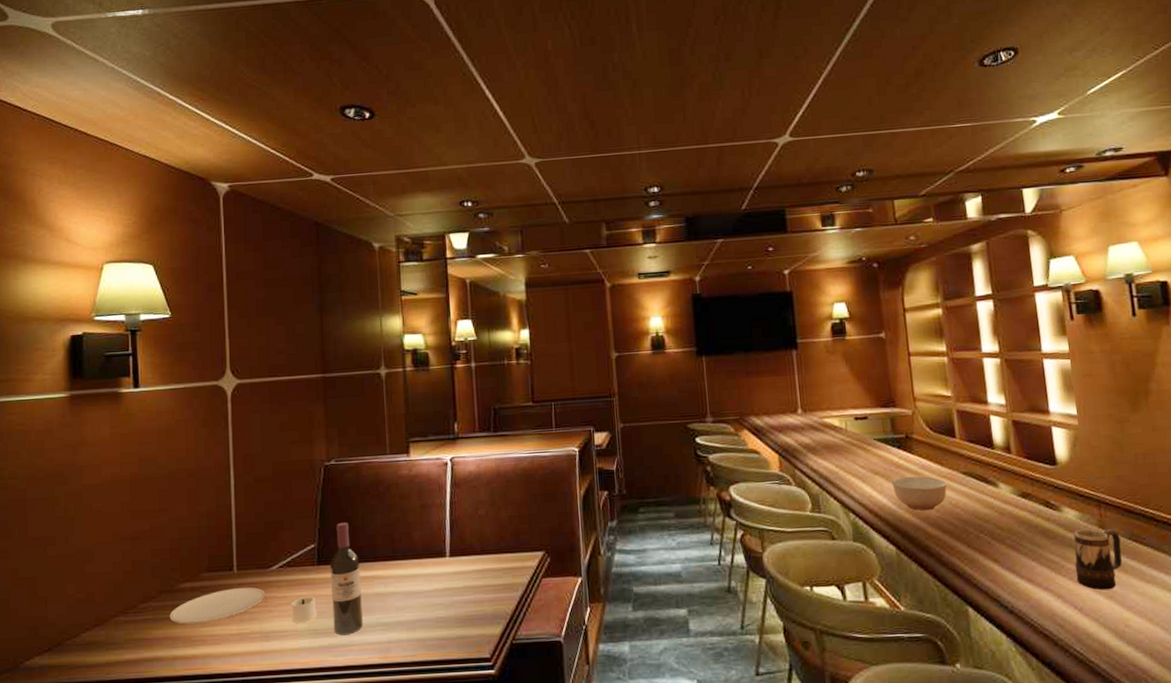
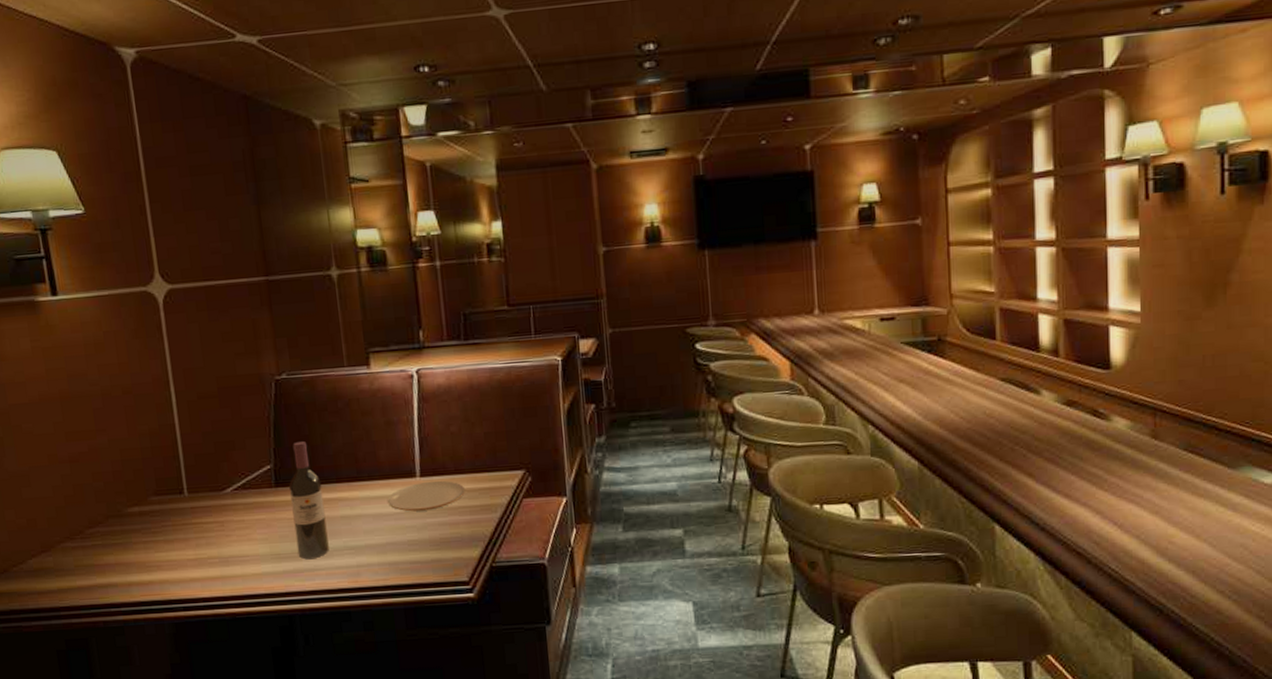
plate: present [169,587,265,625] -> none [119,510,221,550]
candle: present [291,596,316,624] -> none [249,520,278,549]
plate: none [418,560,491,590] -> present [387,480,466,512]
bowl: present [892,476,947,511] -> none [919,384,981,422]
beer mug: present [1073,529,1122,590] -> none [1119,439,1175,505]

